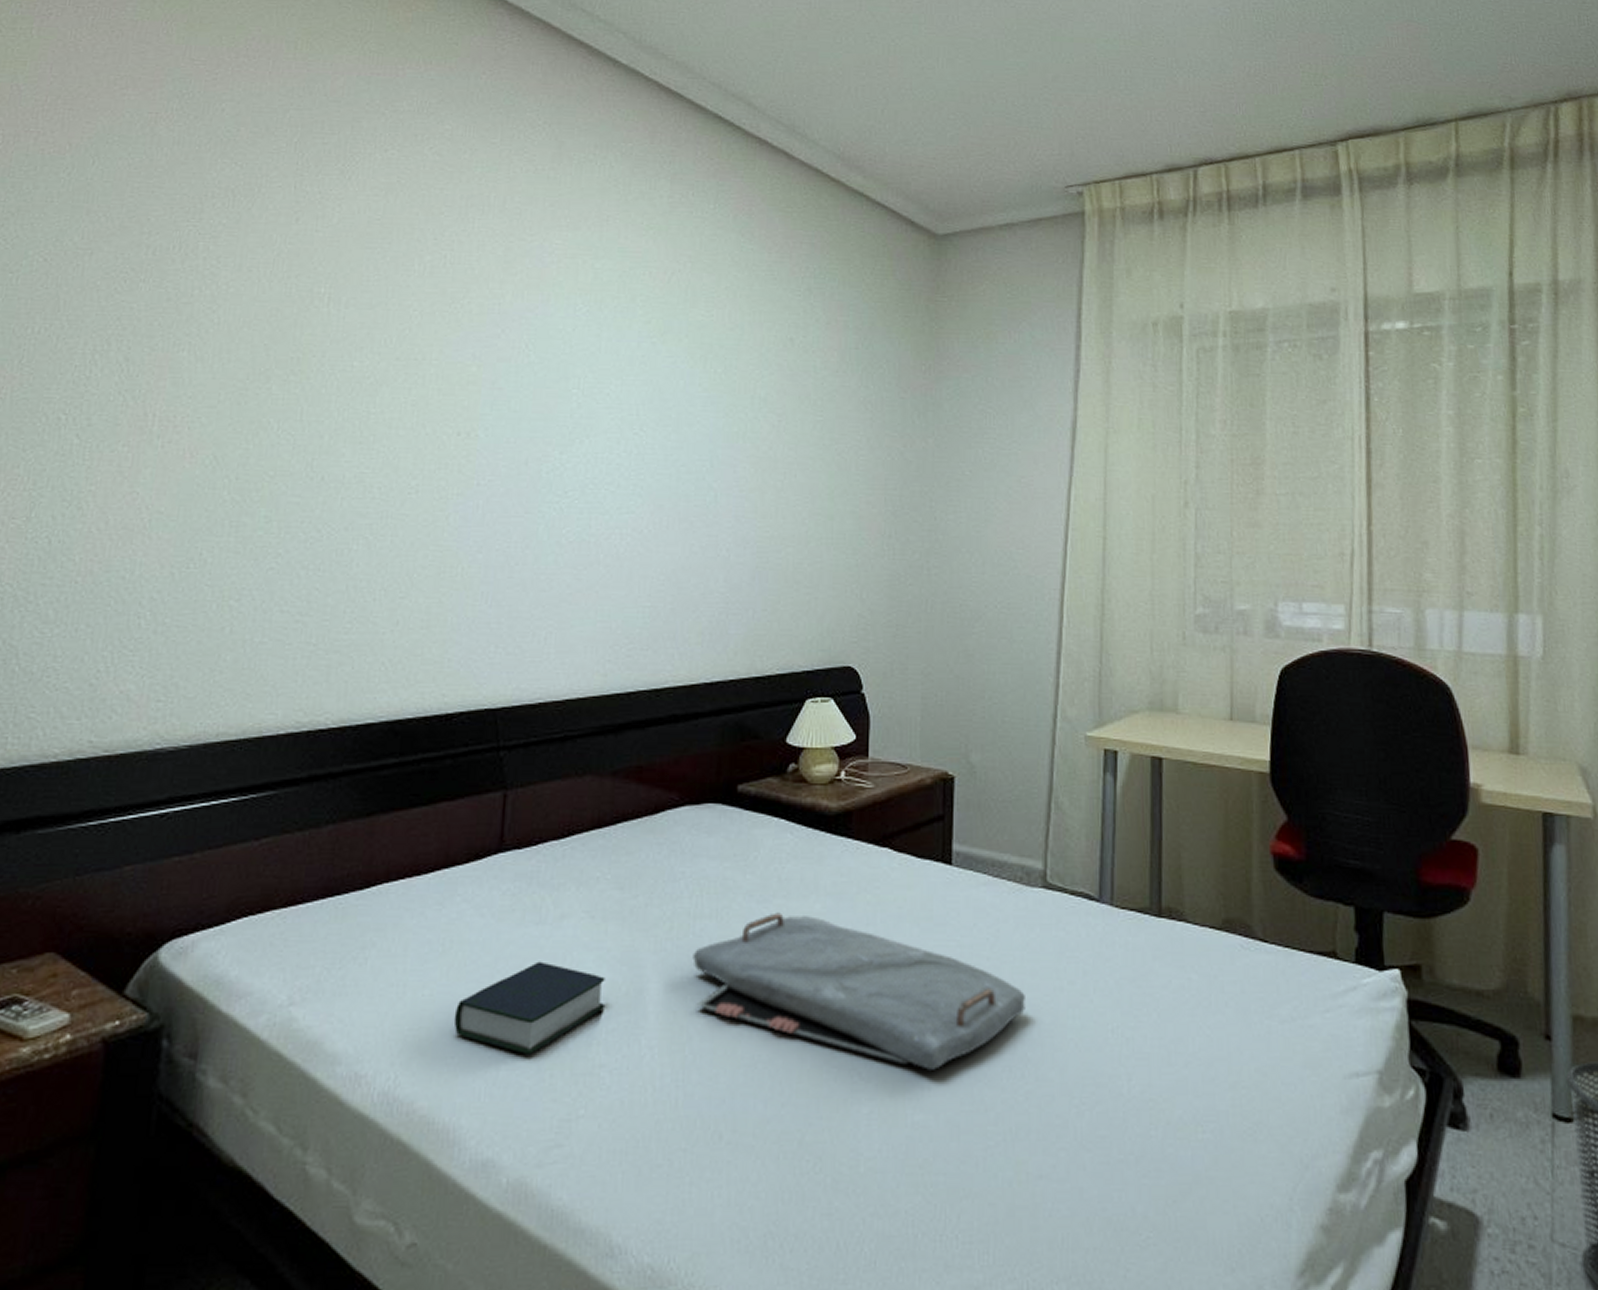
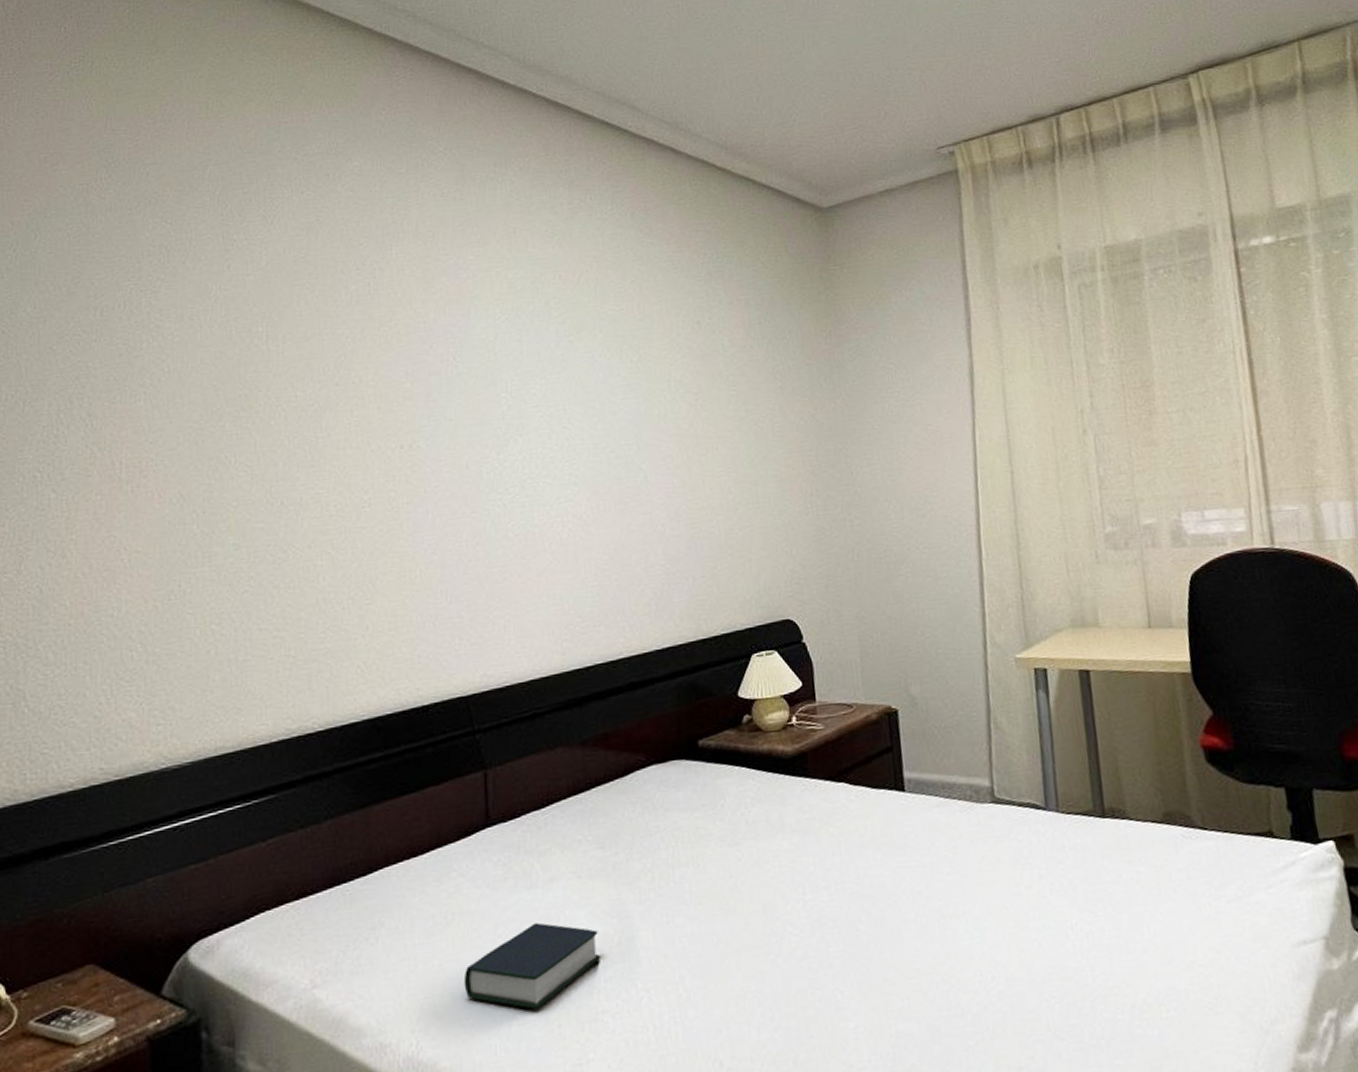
serving tray: present [693,912,1025,1070] -> none [675,853,989,982]

